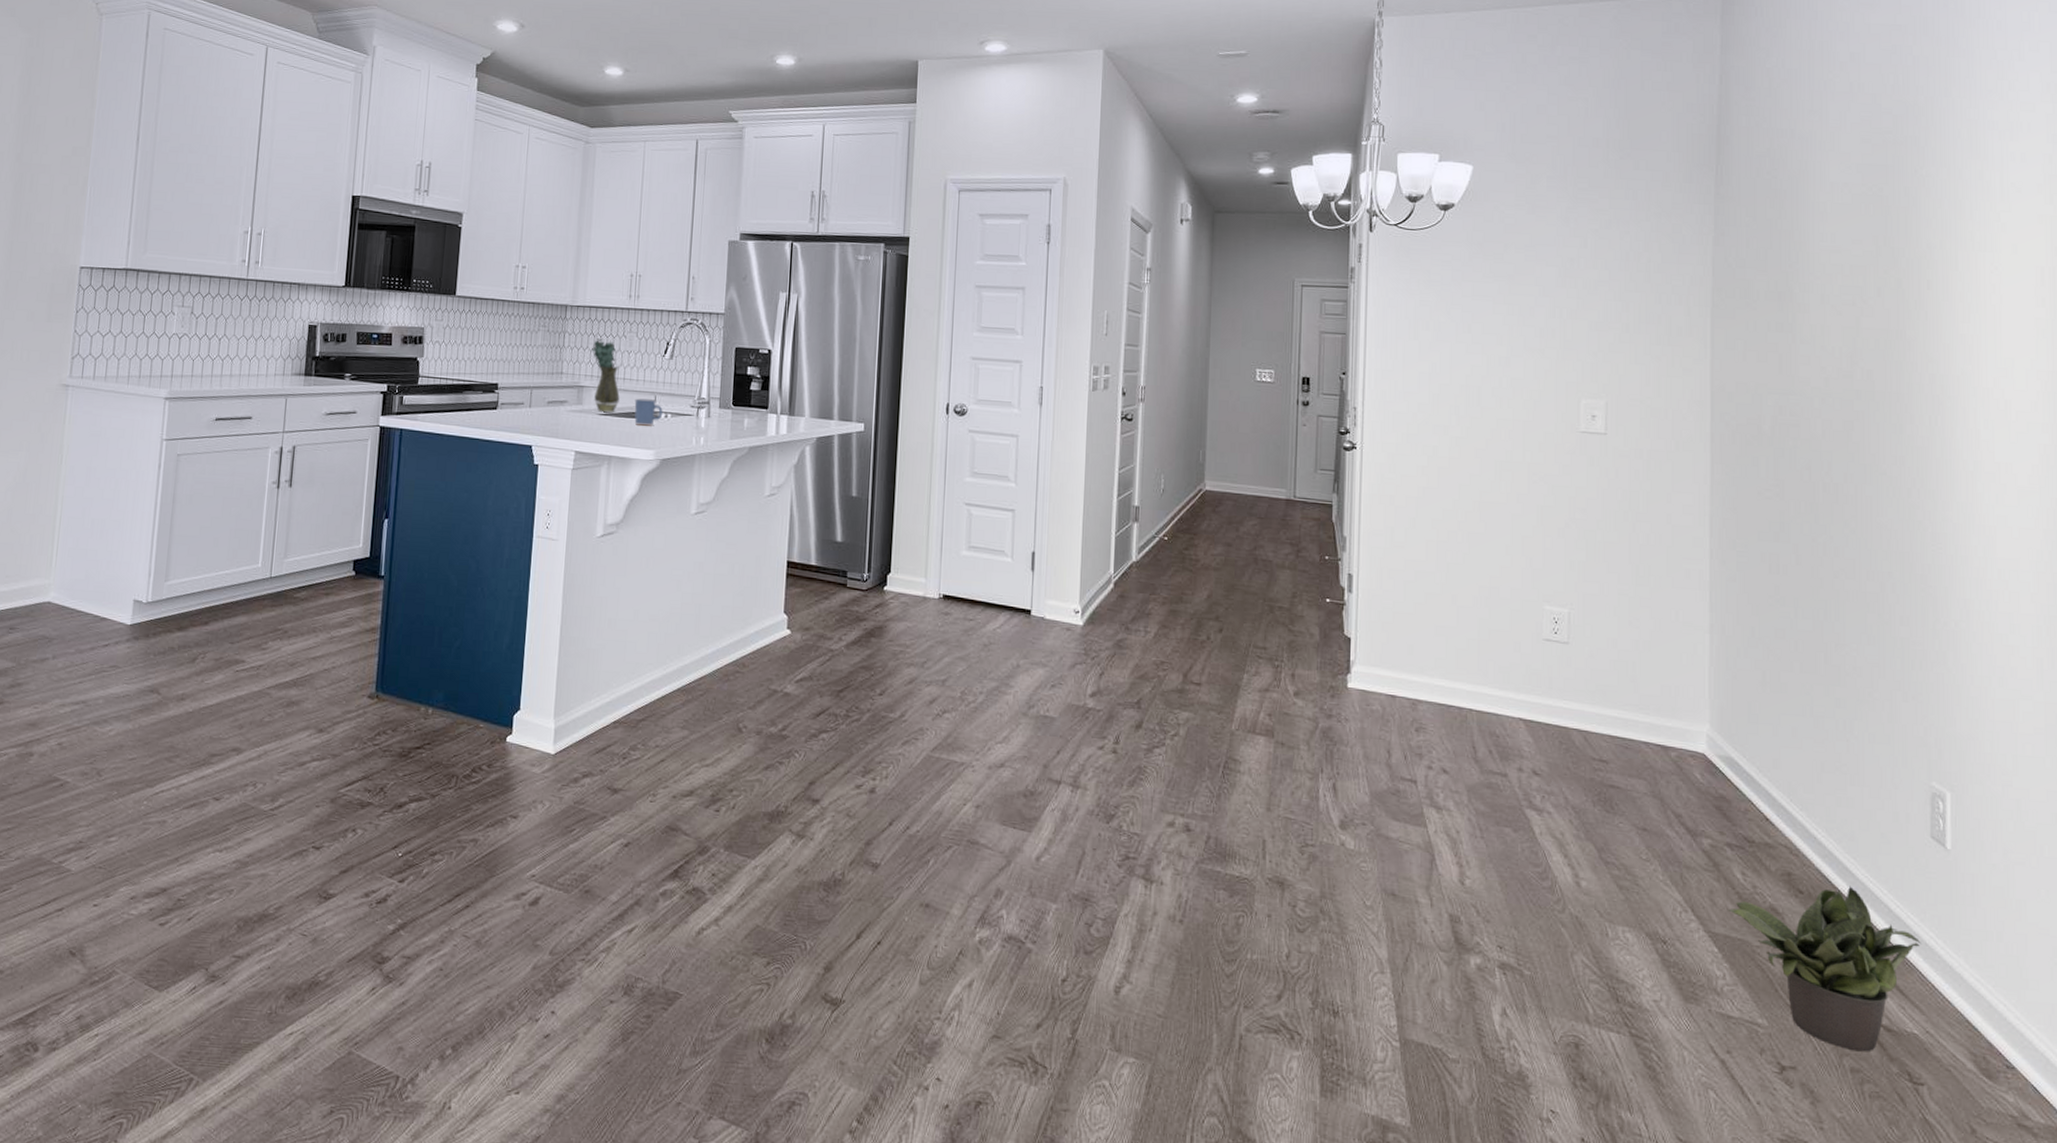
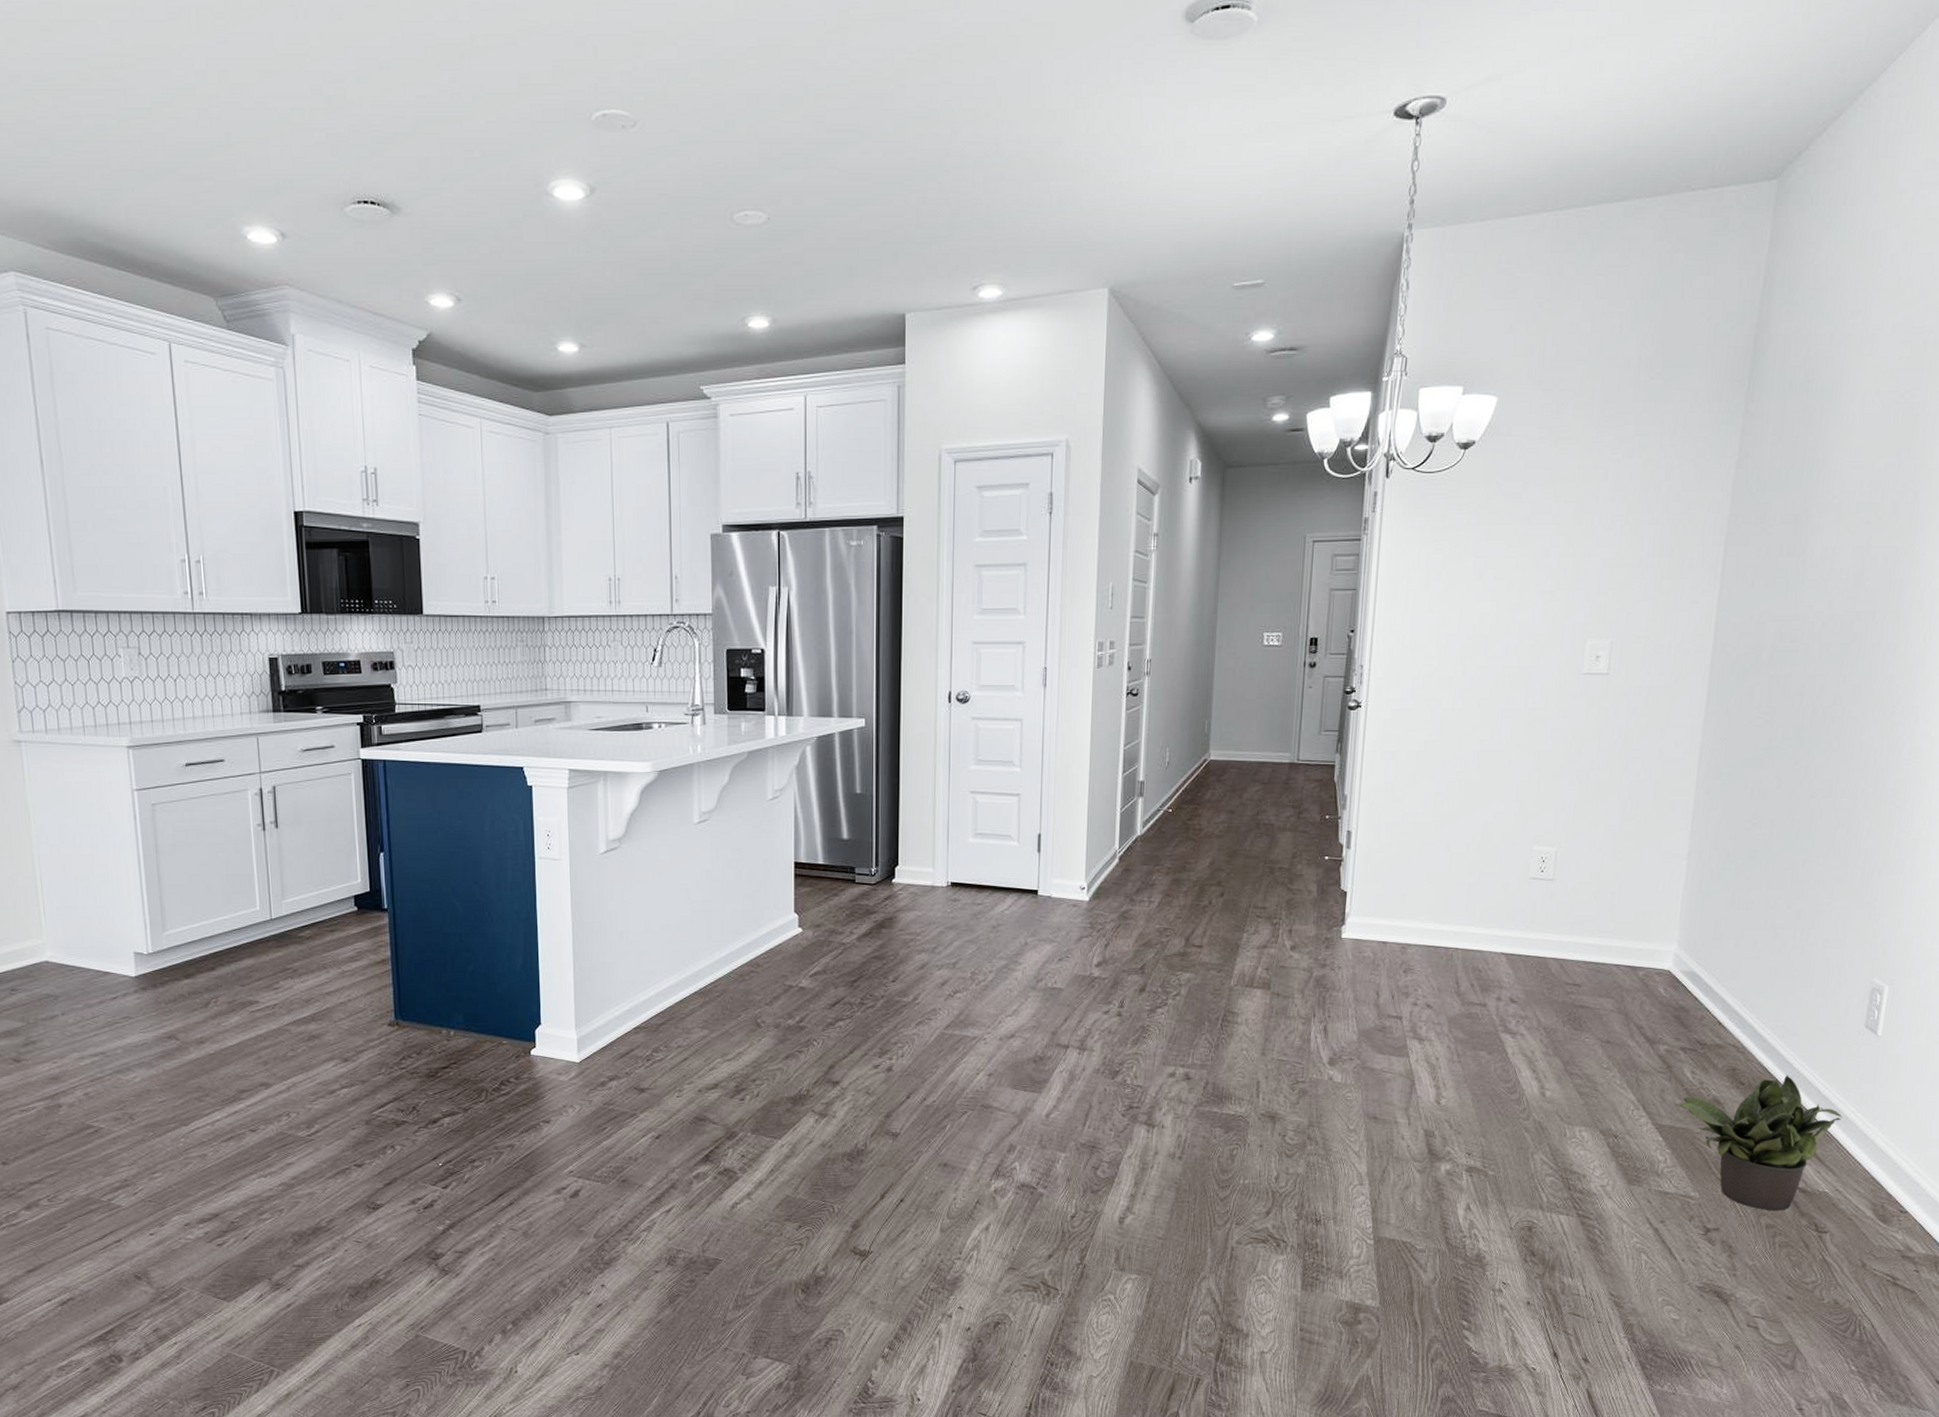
vase: present [591,336,620,413] -> none [575,647,610,728]
mug: present [634,398,663,426] -> none [626,710,656,738]

